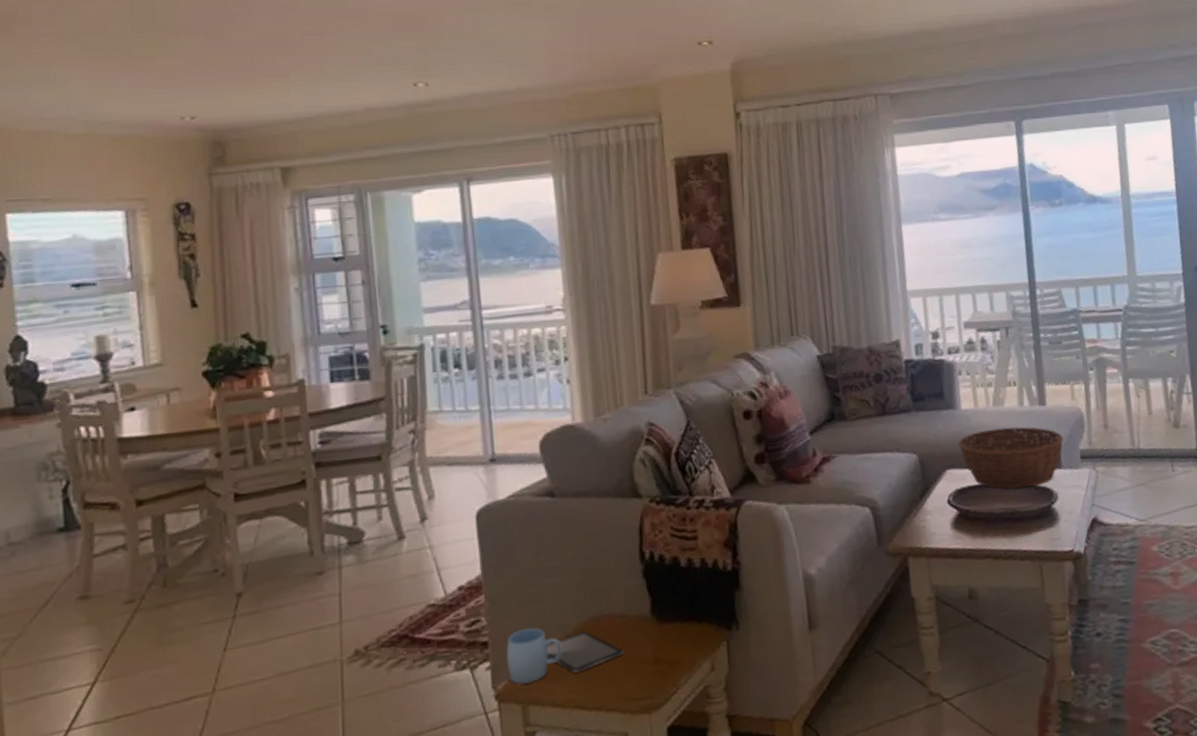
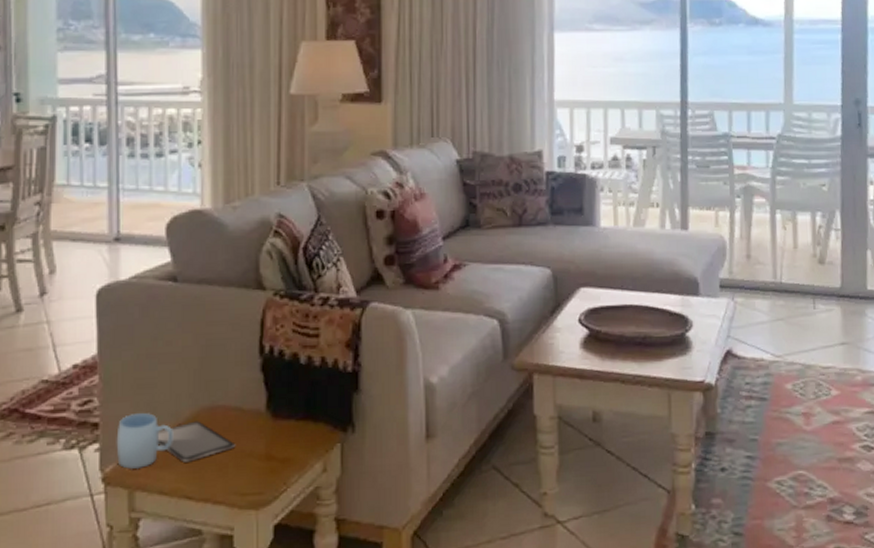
basket: present [958,427,1064,489] -> none [594,249,704,313]

